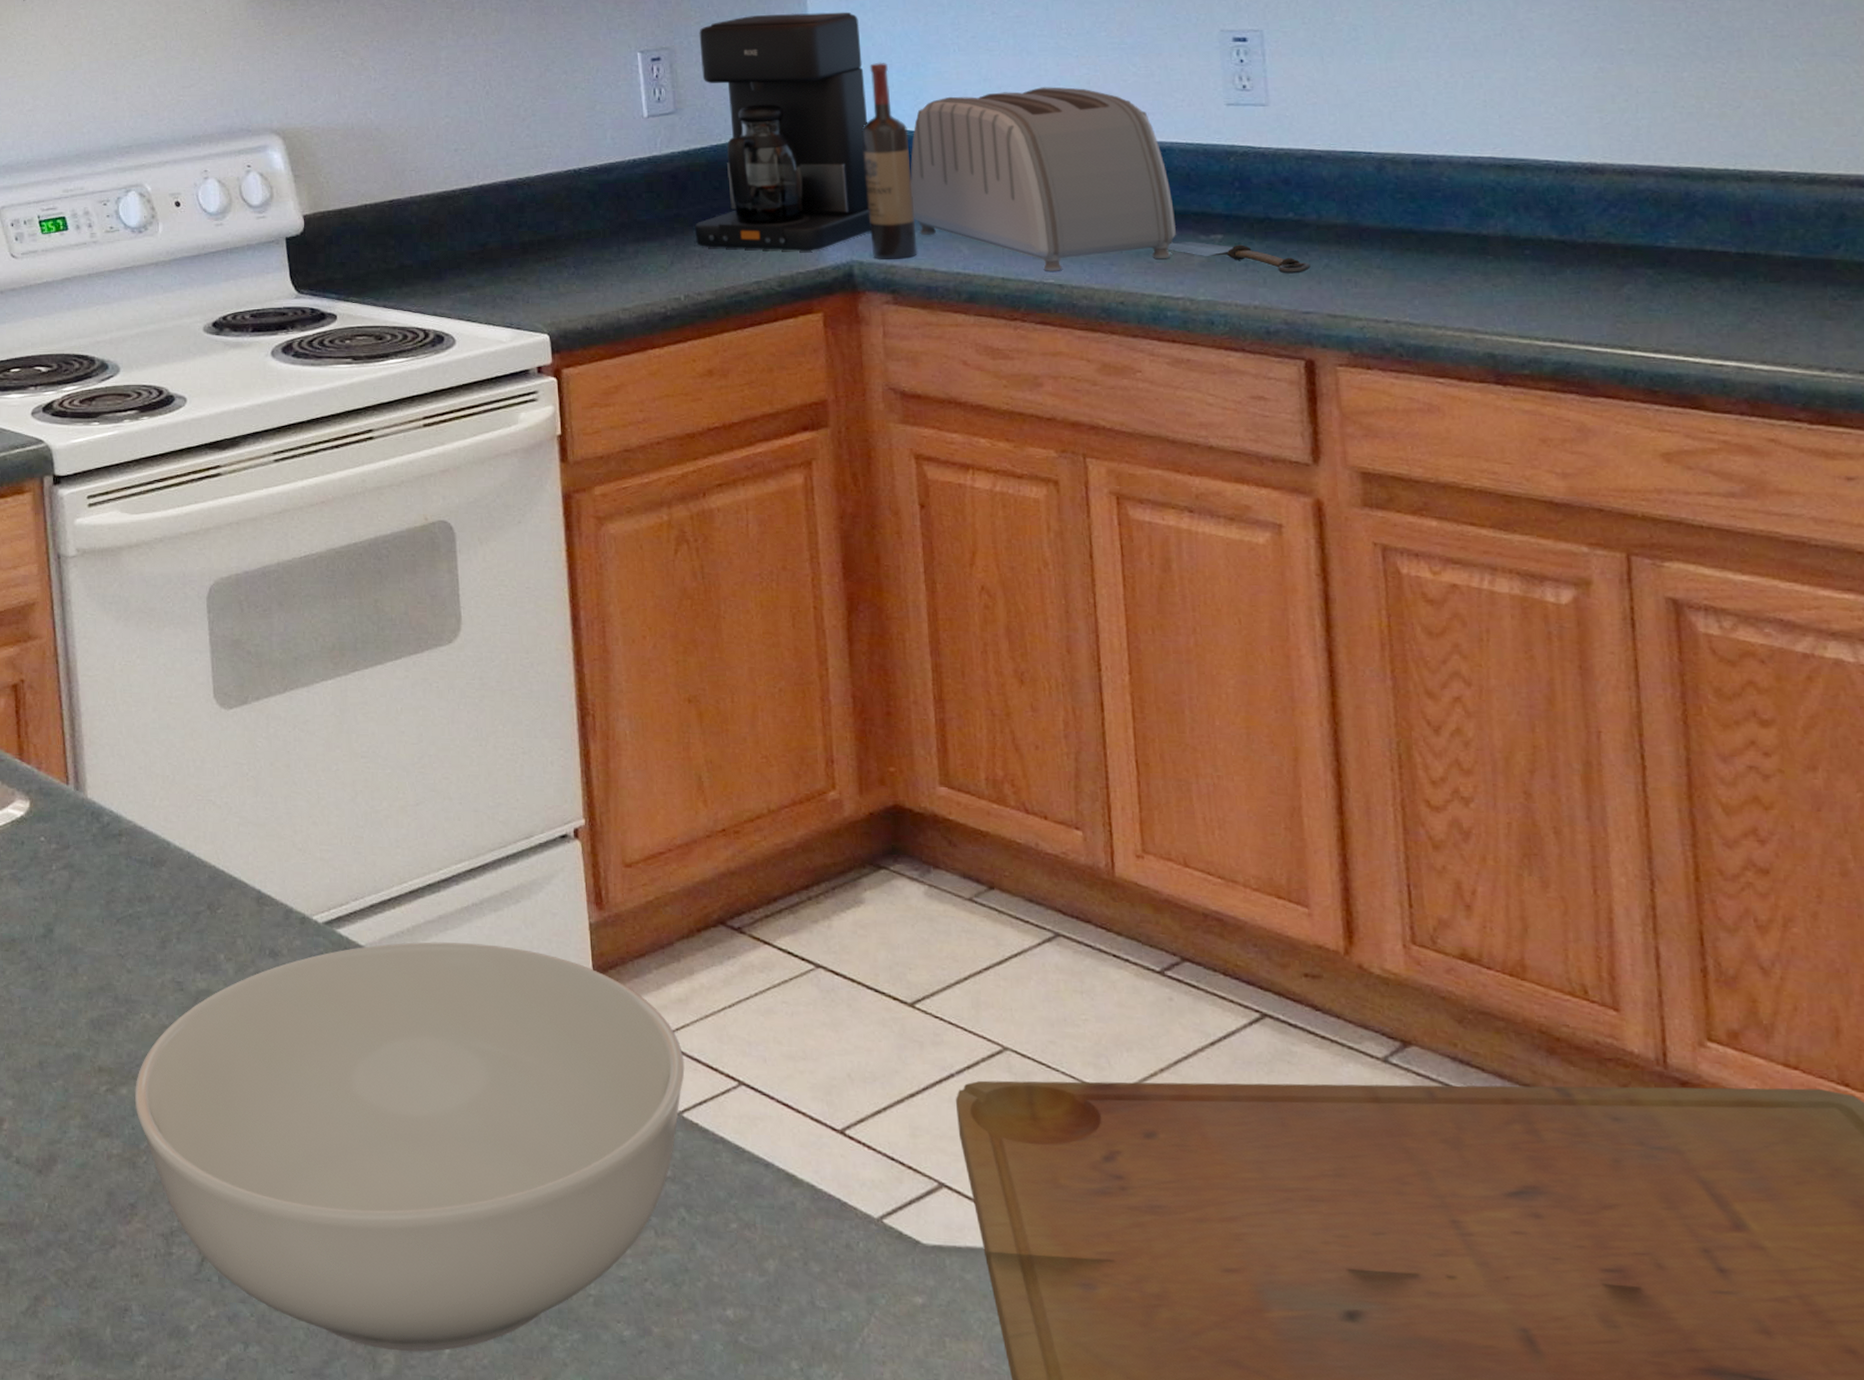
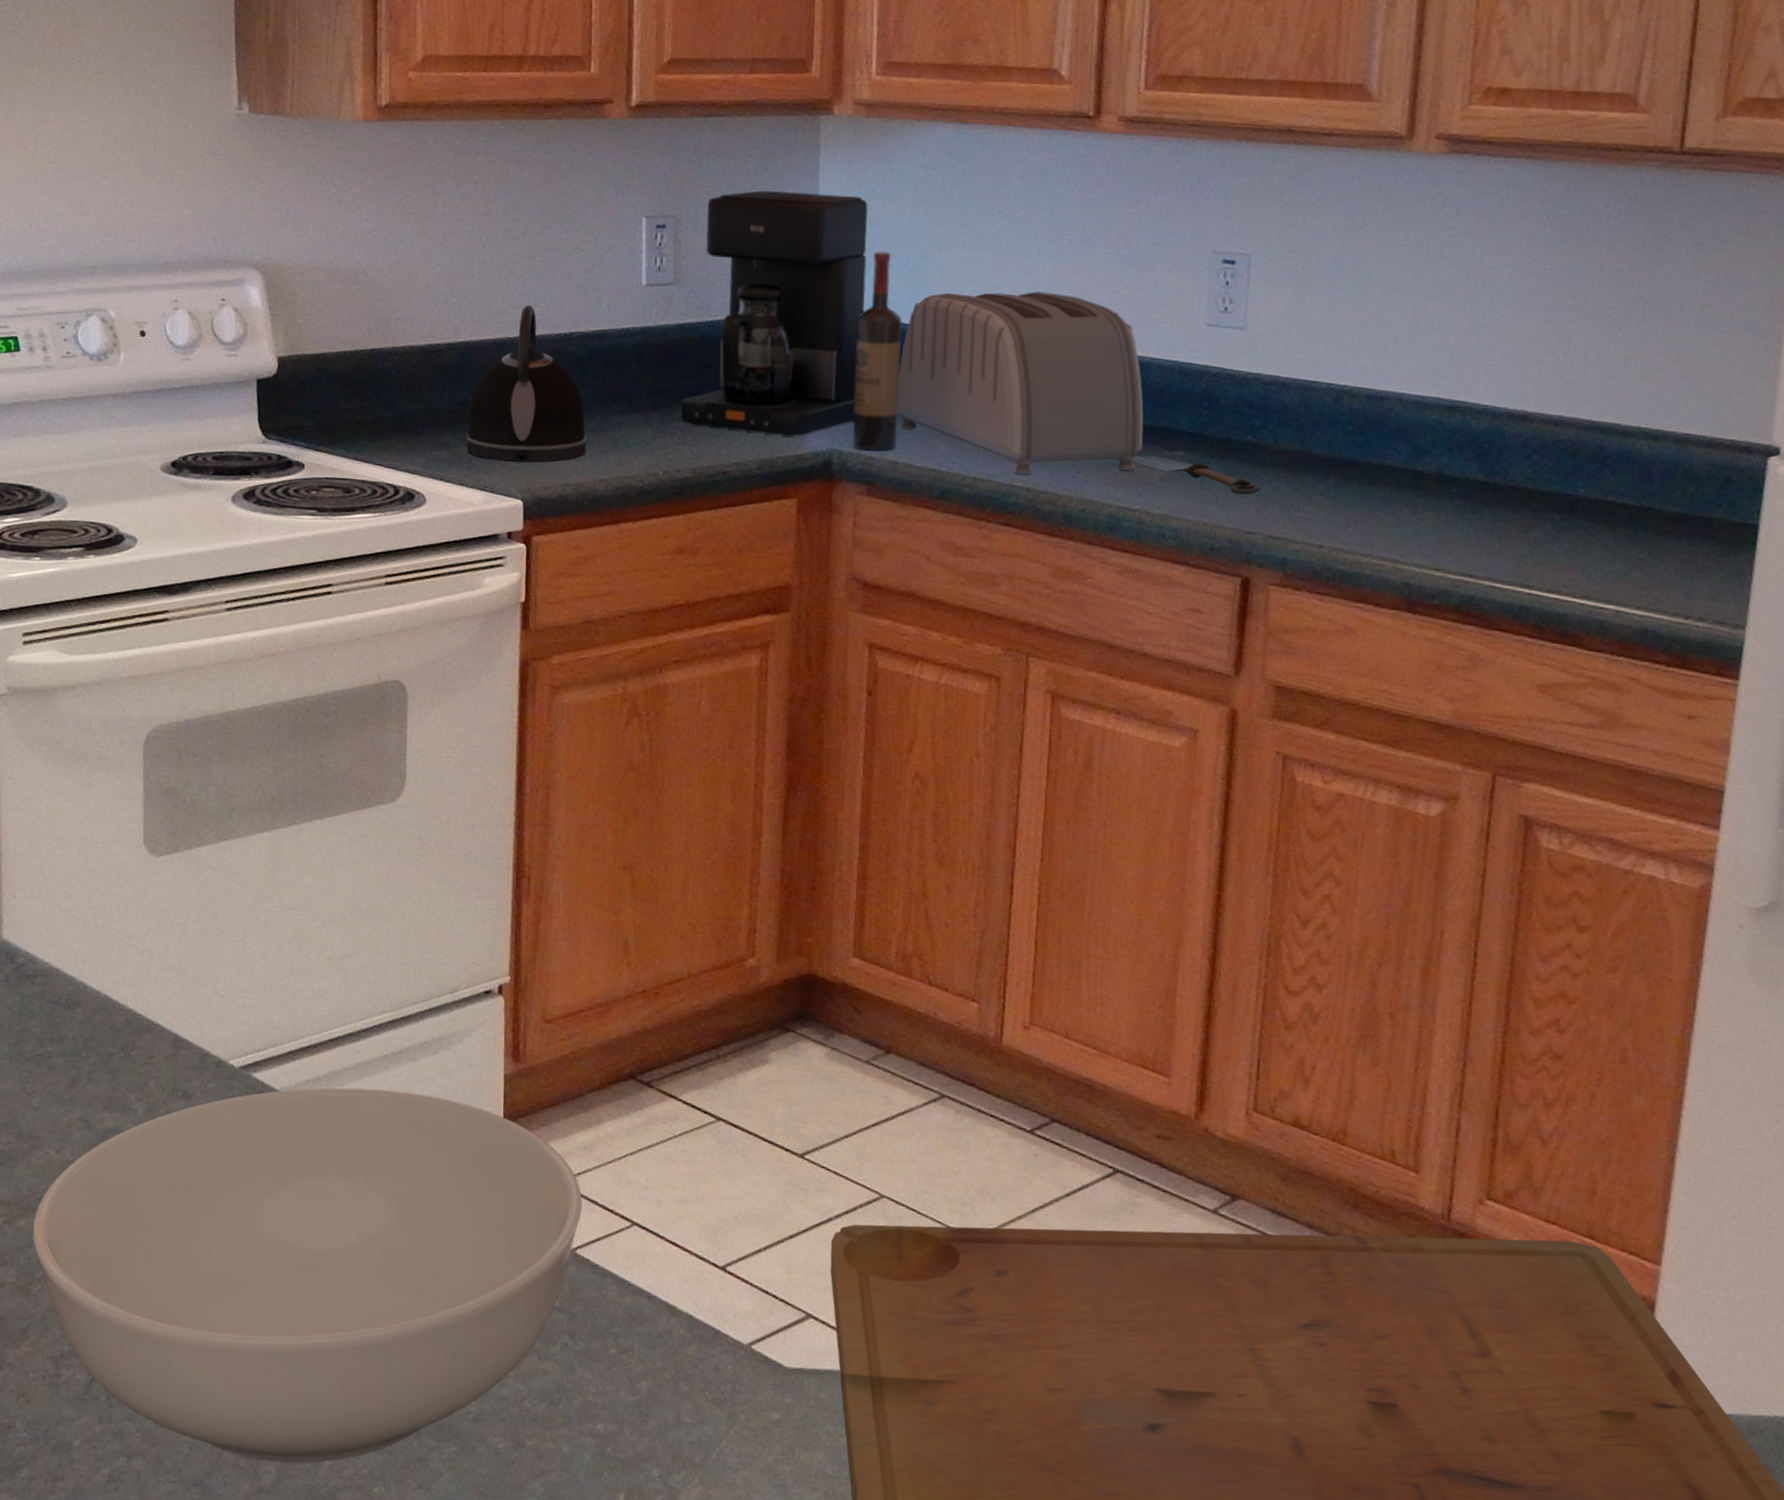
kettle: none [487,146,607,298] -> present [465,305,588,463]

